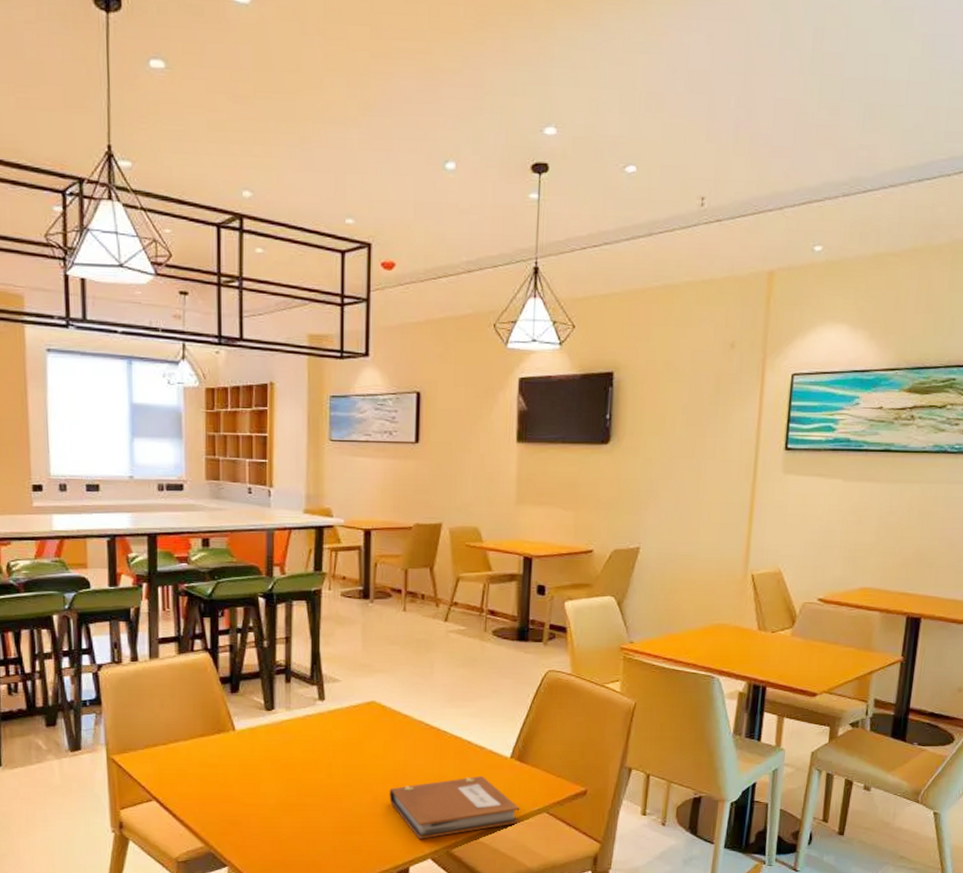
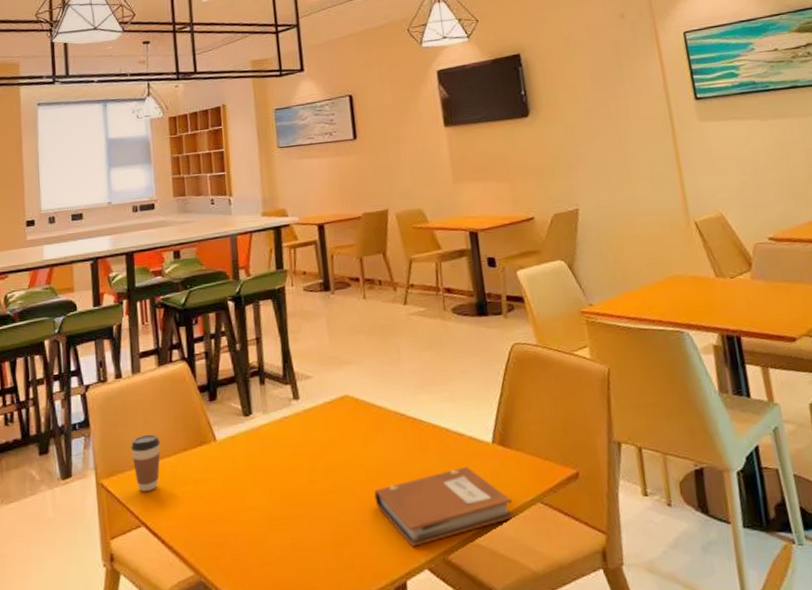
coffee cup: none [145,718,177,770] -> present [131,434,161,492]

